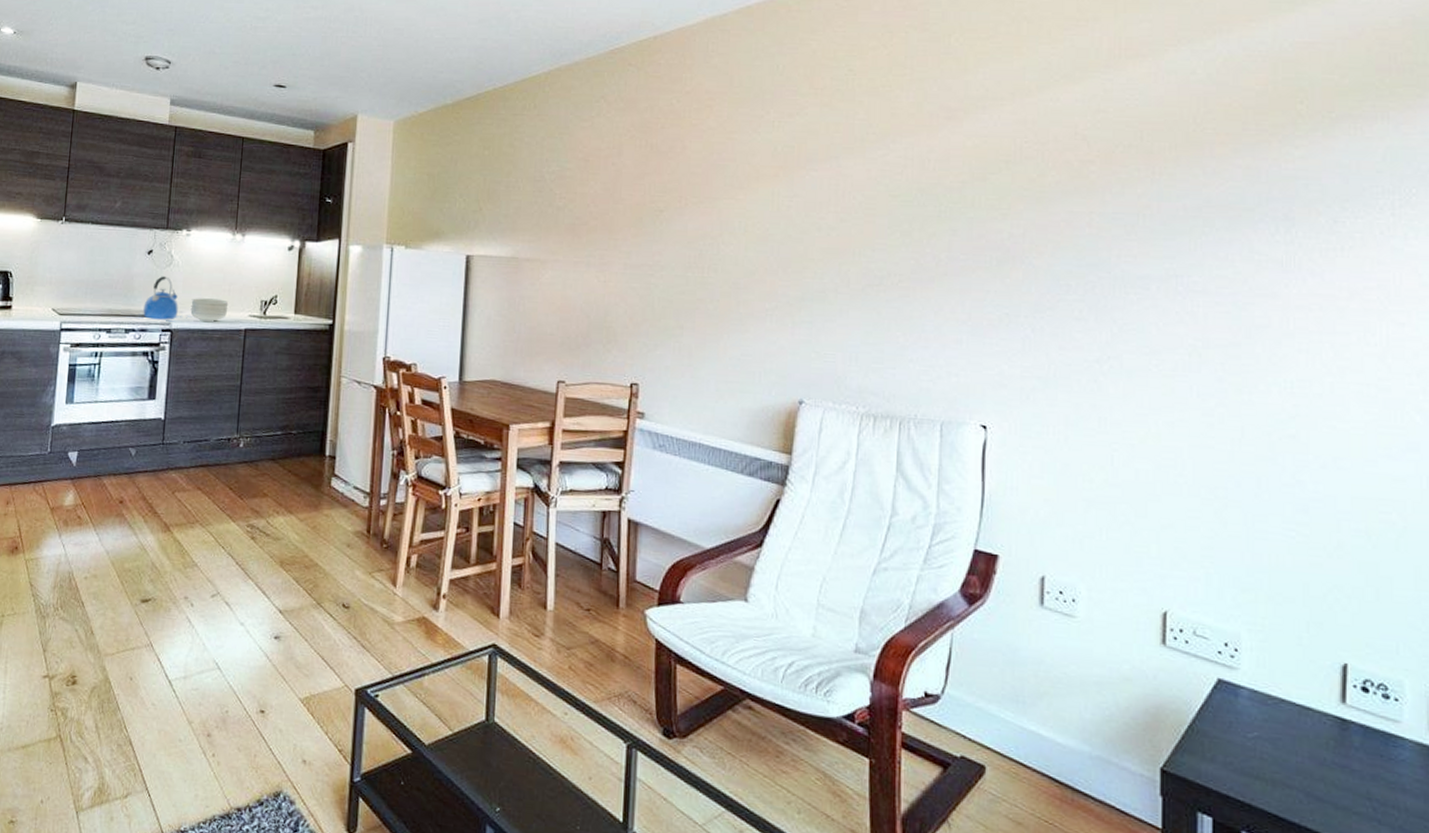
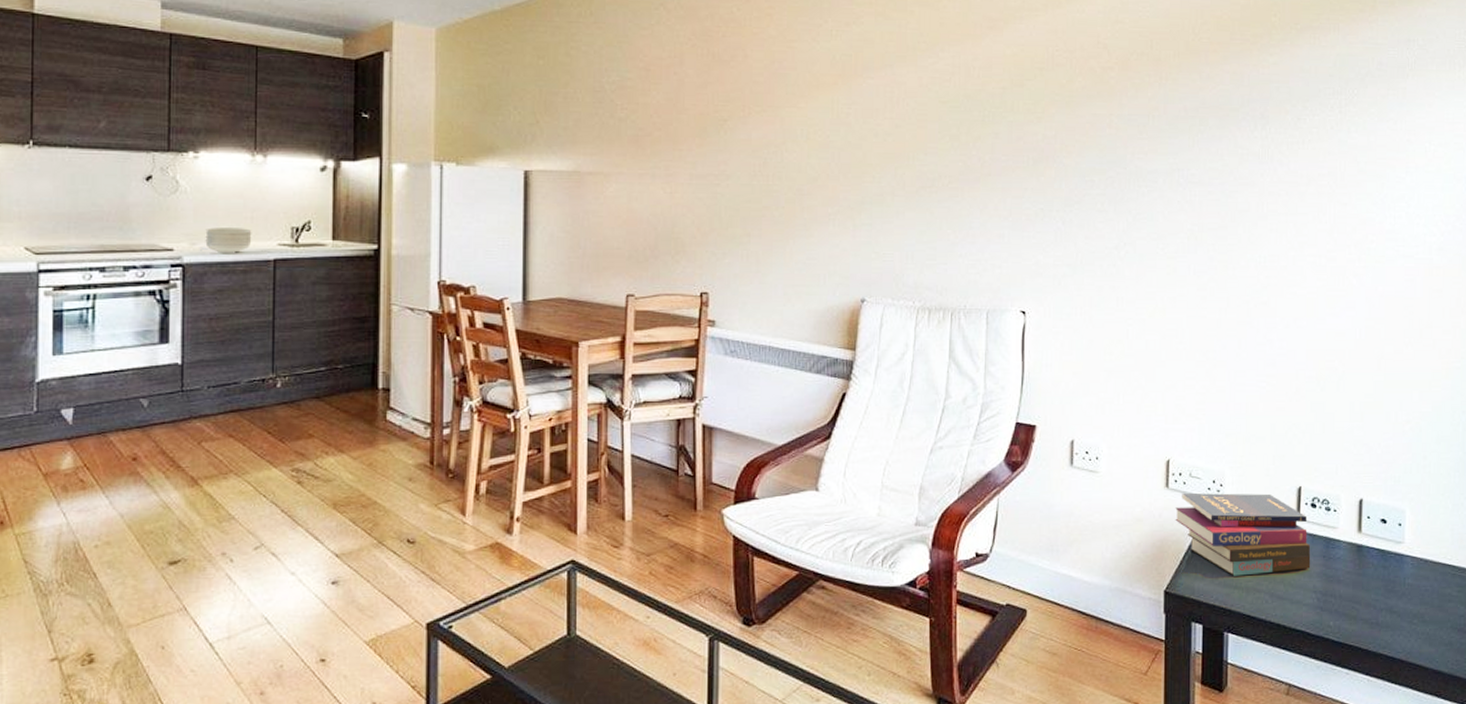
kettle: present [143,276,178,320] -> none [145,205,190,254]
books: none [1174,653,1363,769] -> present [1175,492,1311,576]

